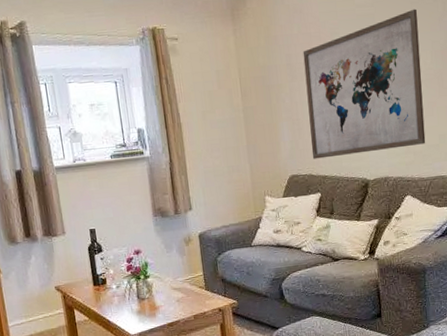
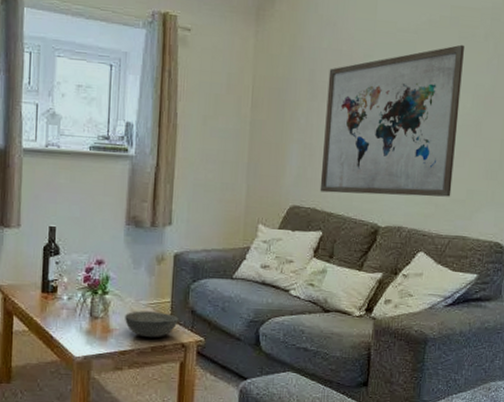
bowl: none [167,285,213,308] -> present [125,311,179,338]

